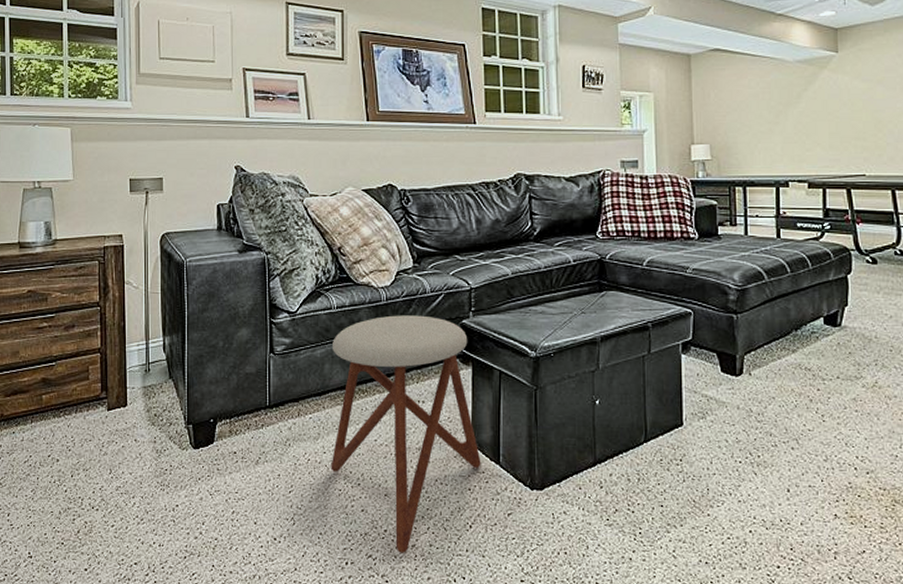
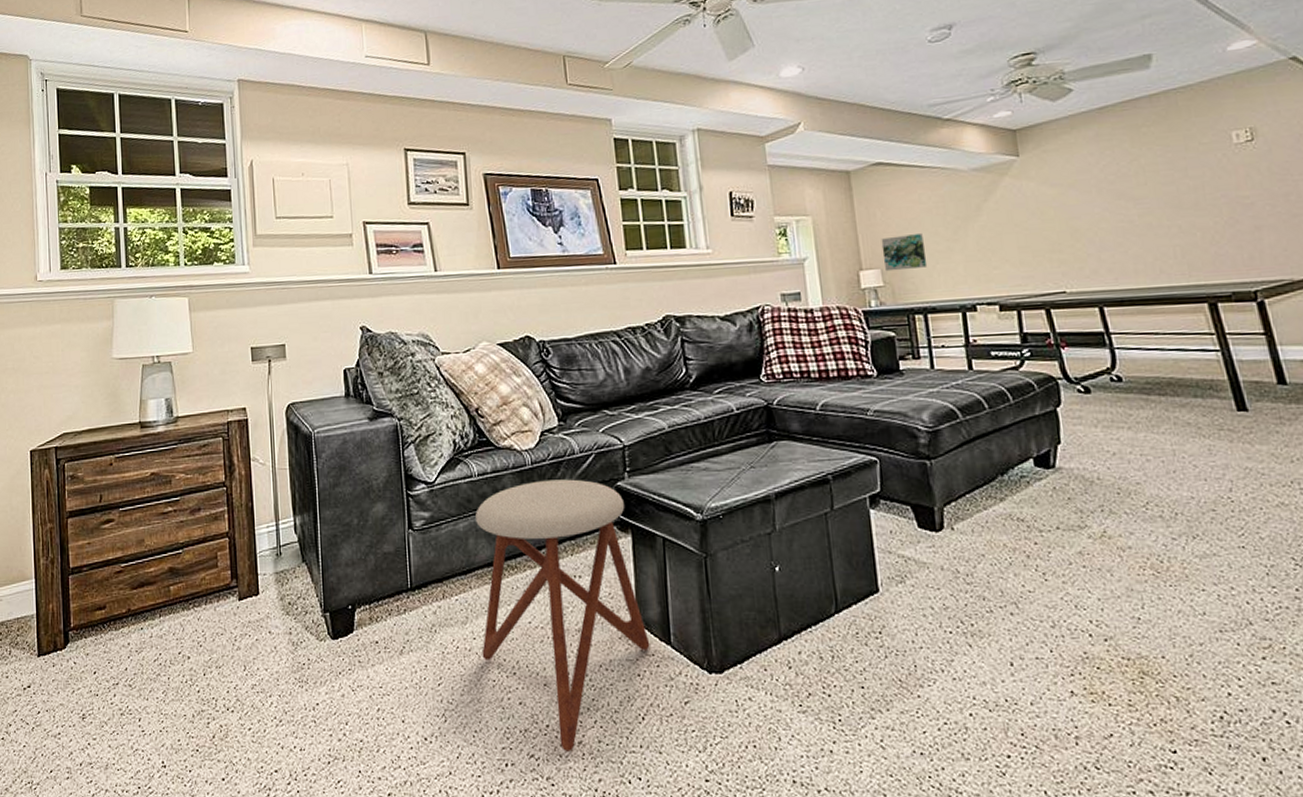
wall art: none [712,115,751,147] -> present [881,234,928,272]

